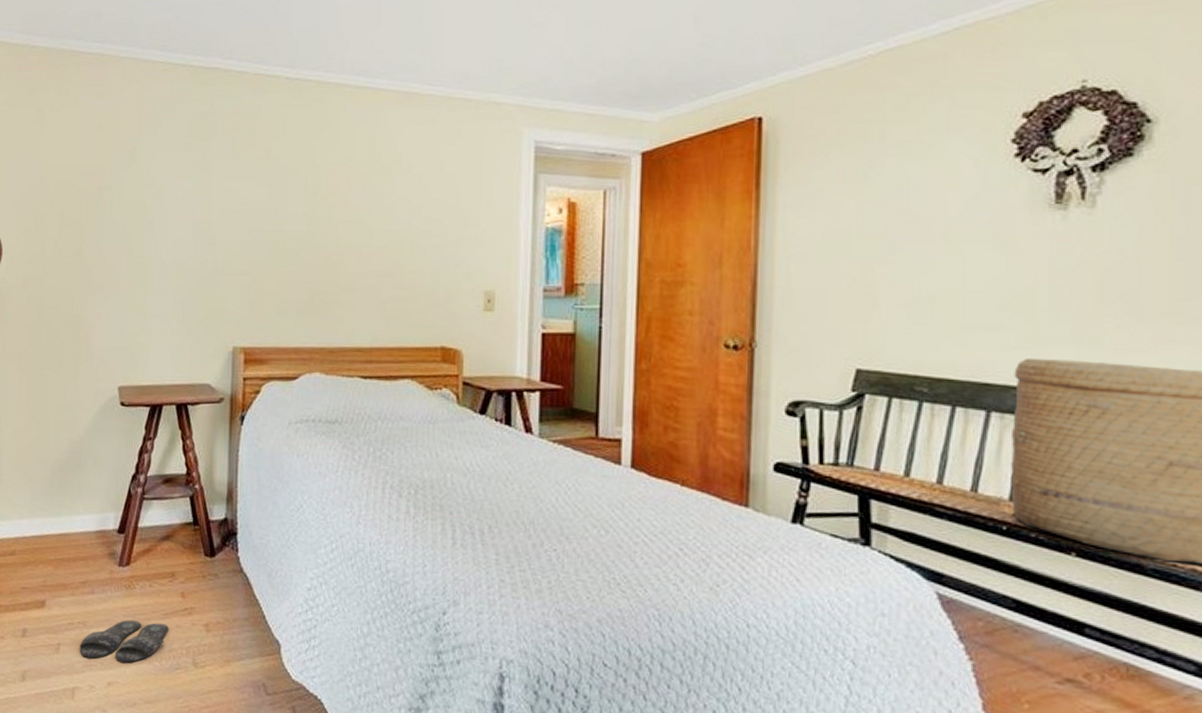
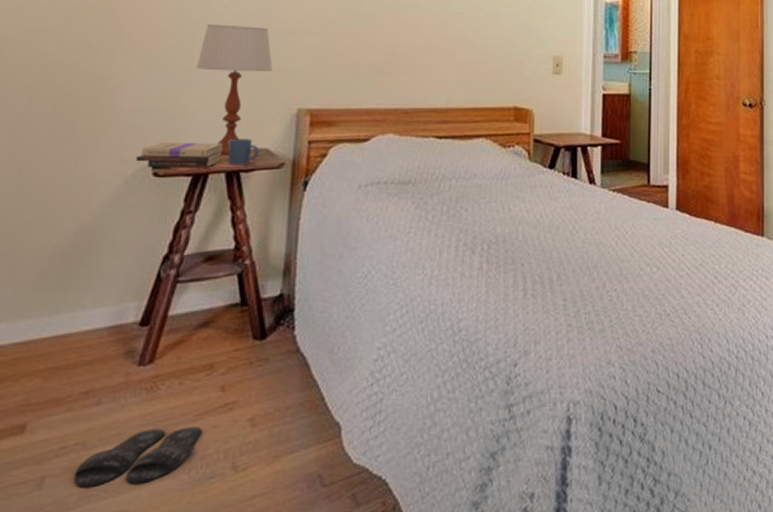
books: none [107,375,173,400] -> present [136,141,224,168]
table lamp: none [148,268,210,390] -> present [196,24,273,156]
mug: none [176,374,202,400] -> present [227,138,259,167]

